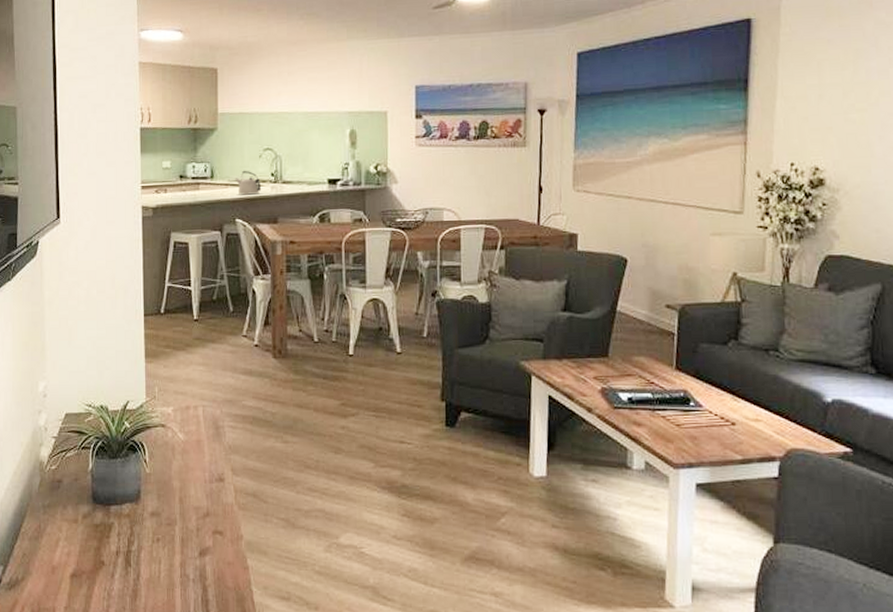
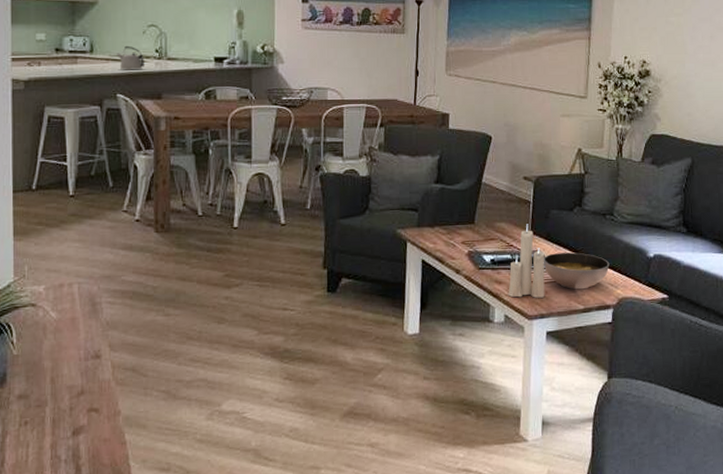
candle: none [649,359,694,444] -> present [508,224,545,298]
soup bowl: none [692,393,775,437] -> present [544,252,610,290]

